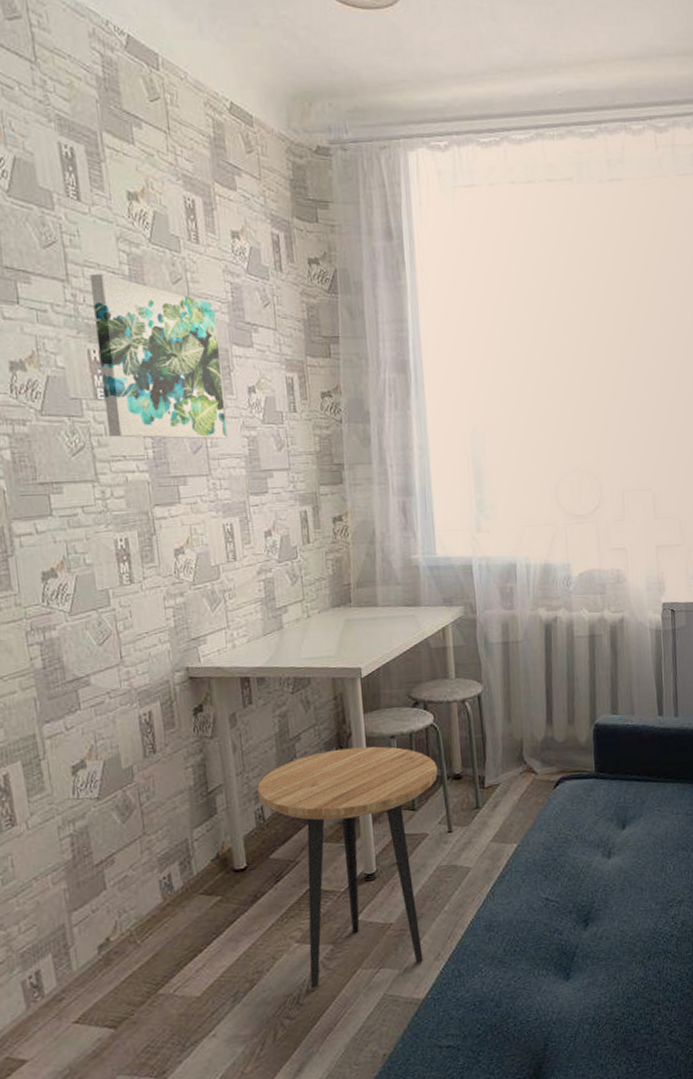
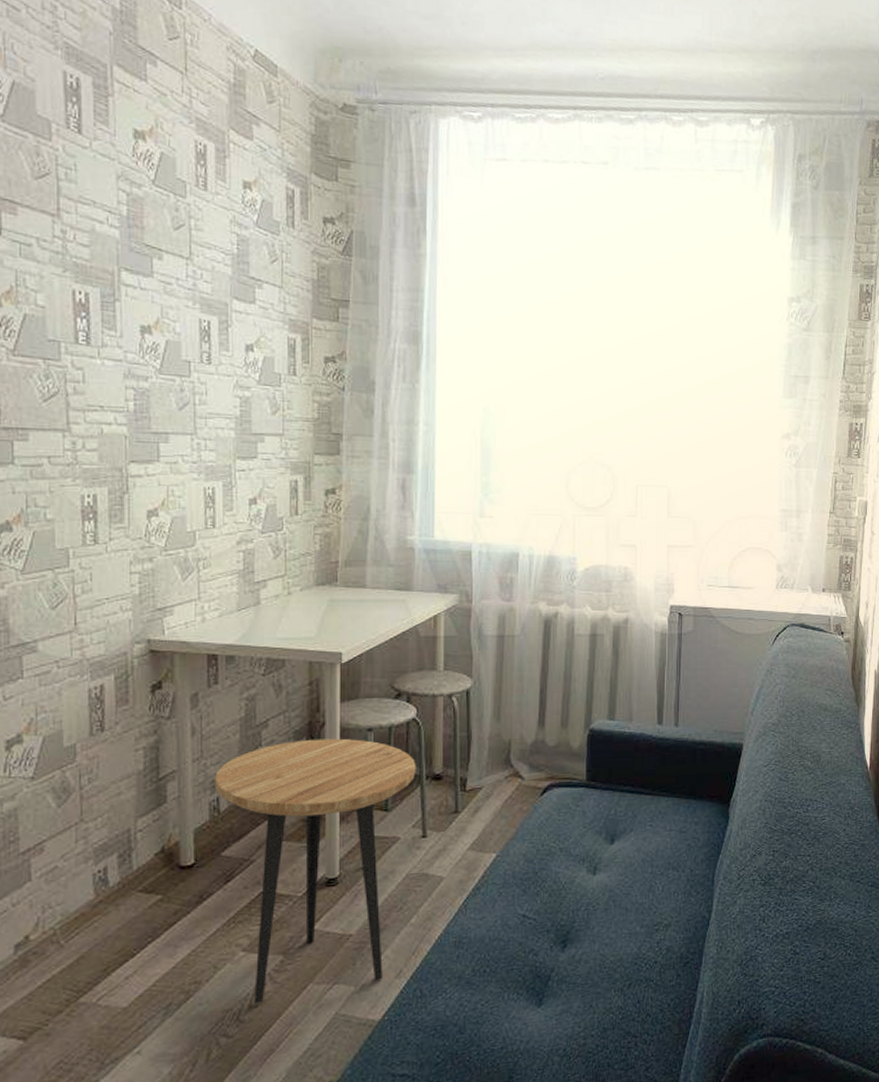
wall art: present [89,273,228,440] -> none [83,210,219,397]

